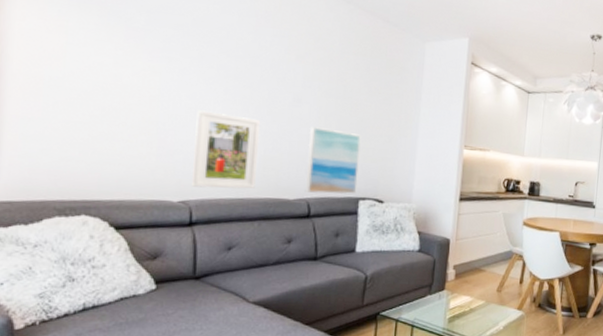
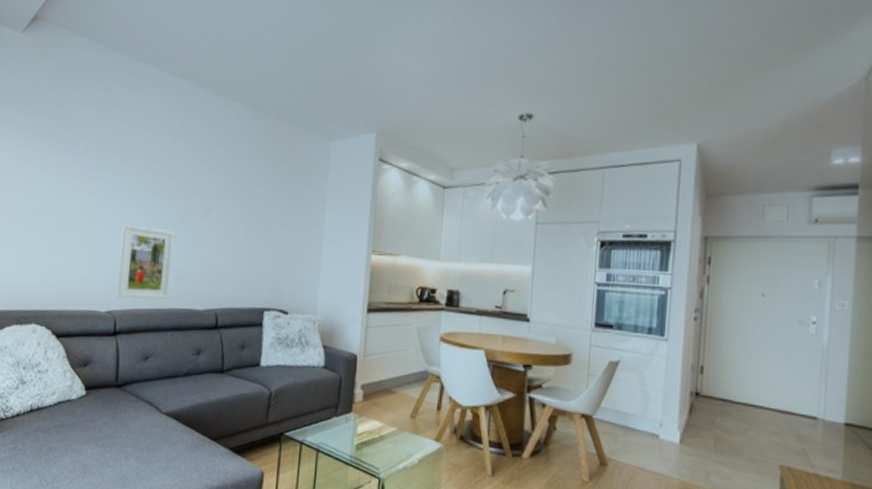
wall art: present [306,127,361,195] -> none [214,236,266,305]

